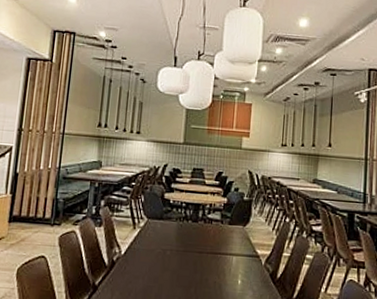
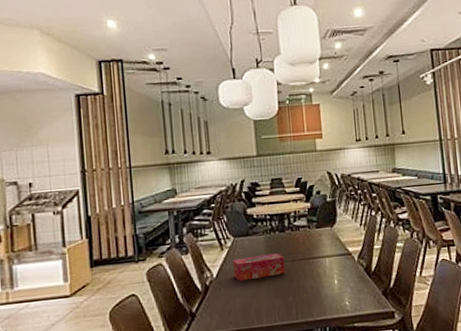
tissue box: none [140,240,193,264] -> present [232,253,286,282]

